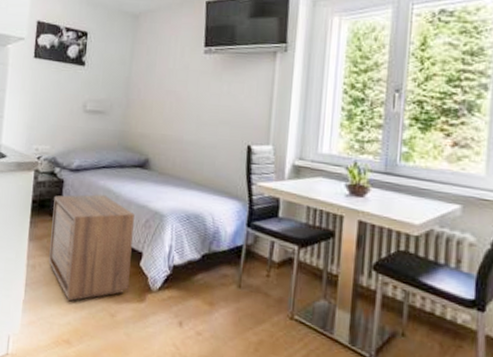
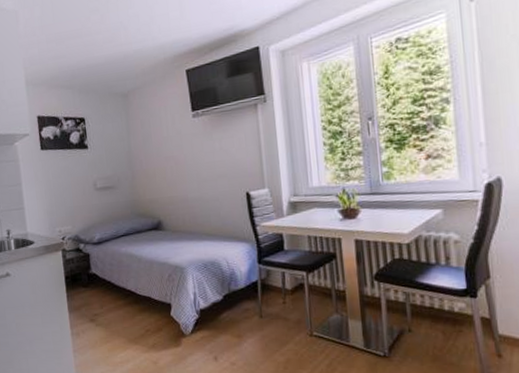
nightstand: present [49,194,134,302] -> none [84,260,165,358]

